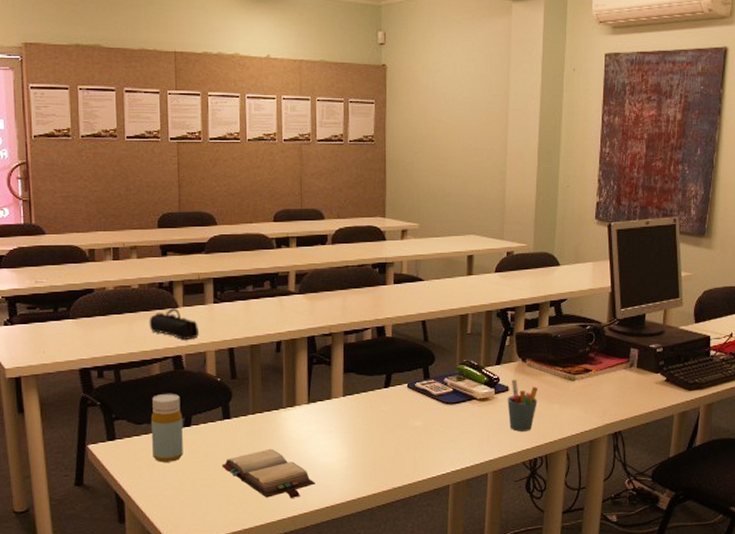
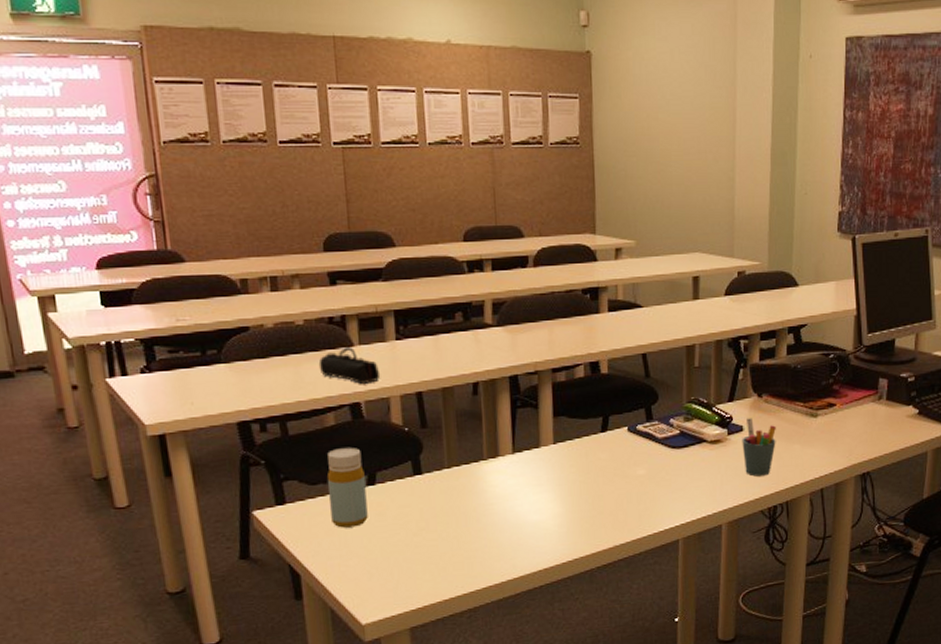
hardback book: present [222,448,315,499] -> none [414,507,525,564]

